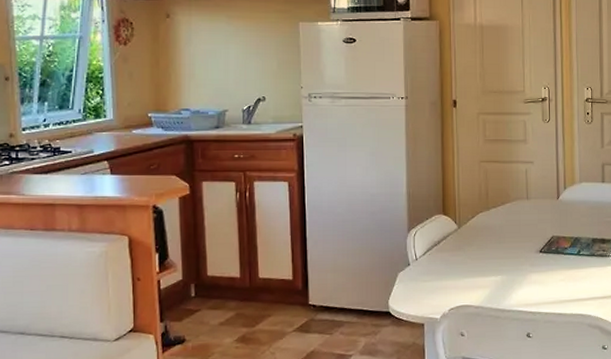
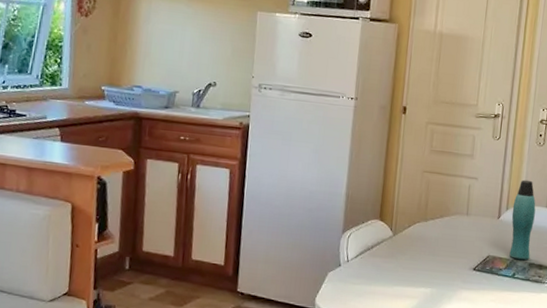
bottle: none [570,158,592,237] -> present [509,179,536,261]

